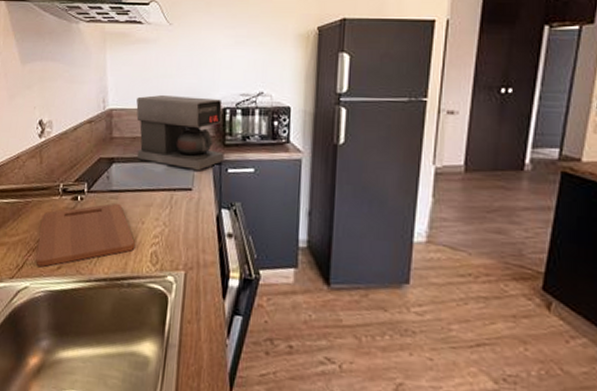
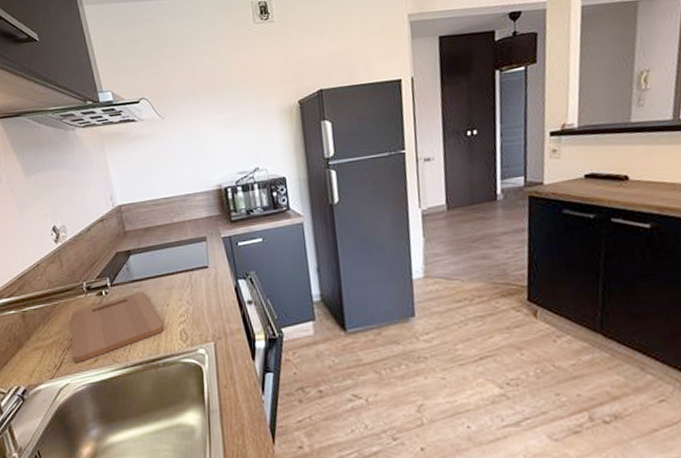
coffee maker: present [136,94,224,171] -> none [143,180,233,250]

